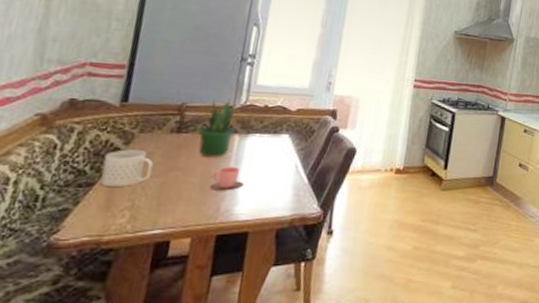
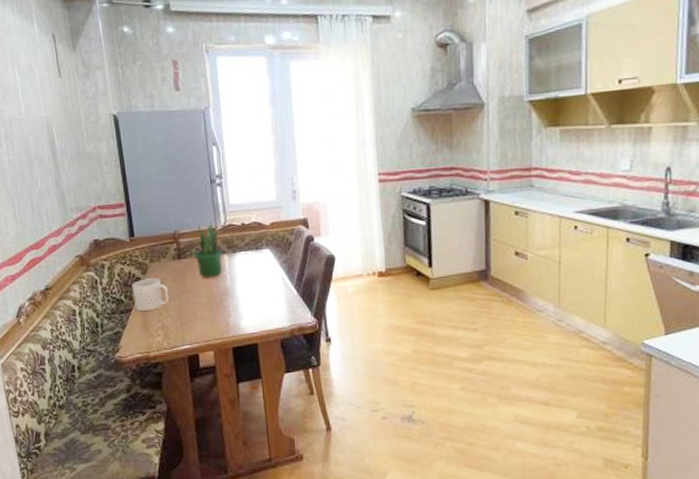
cup: present [209,167,244,191] -> none [216,285,243,308]

